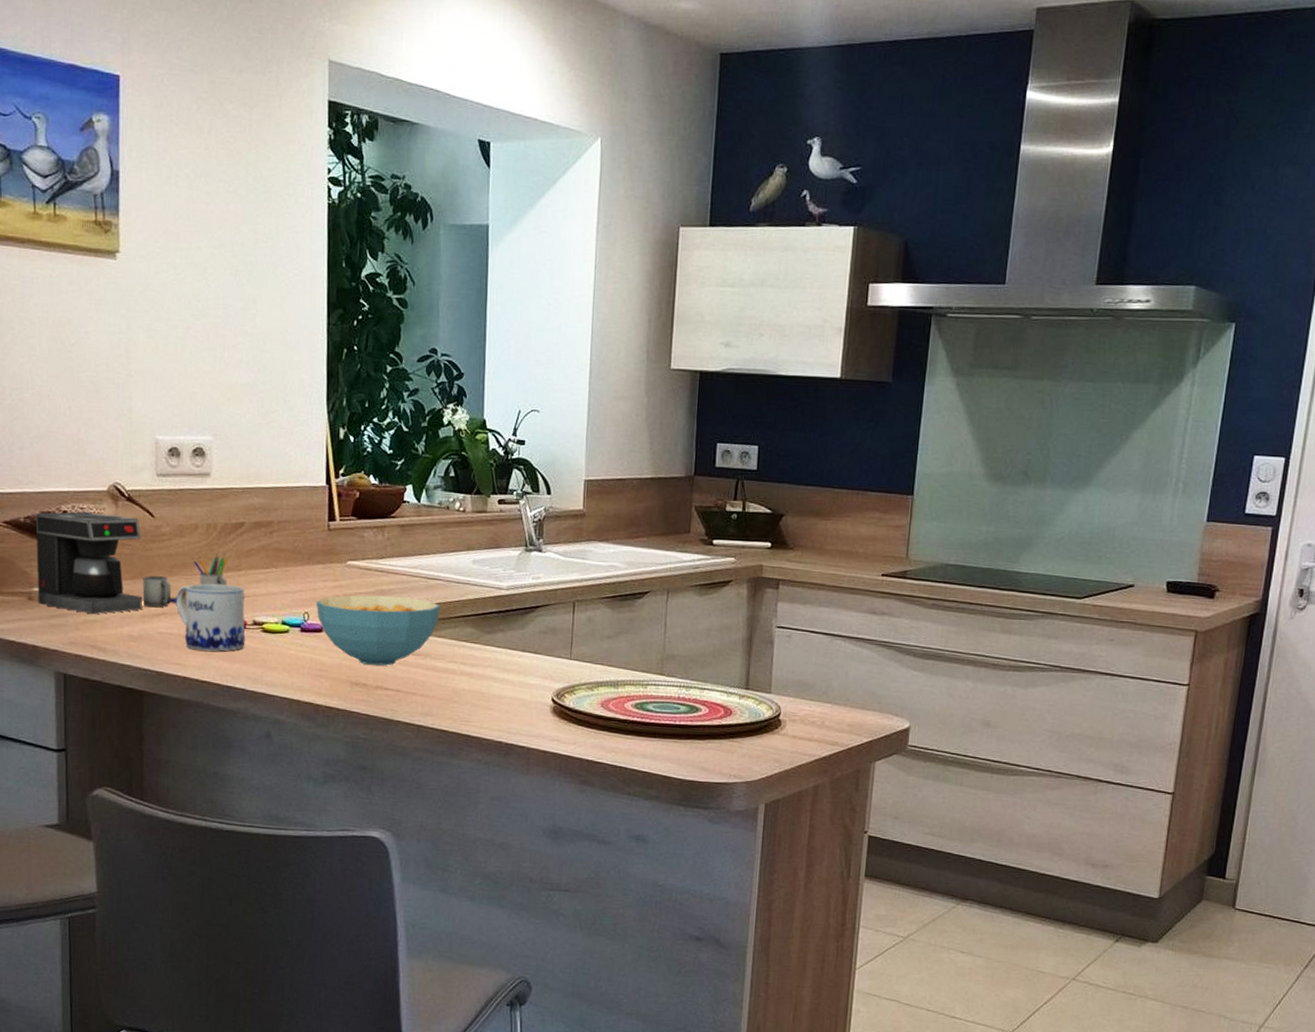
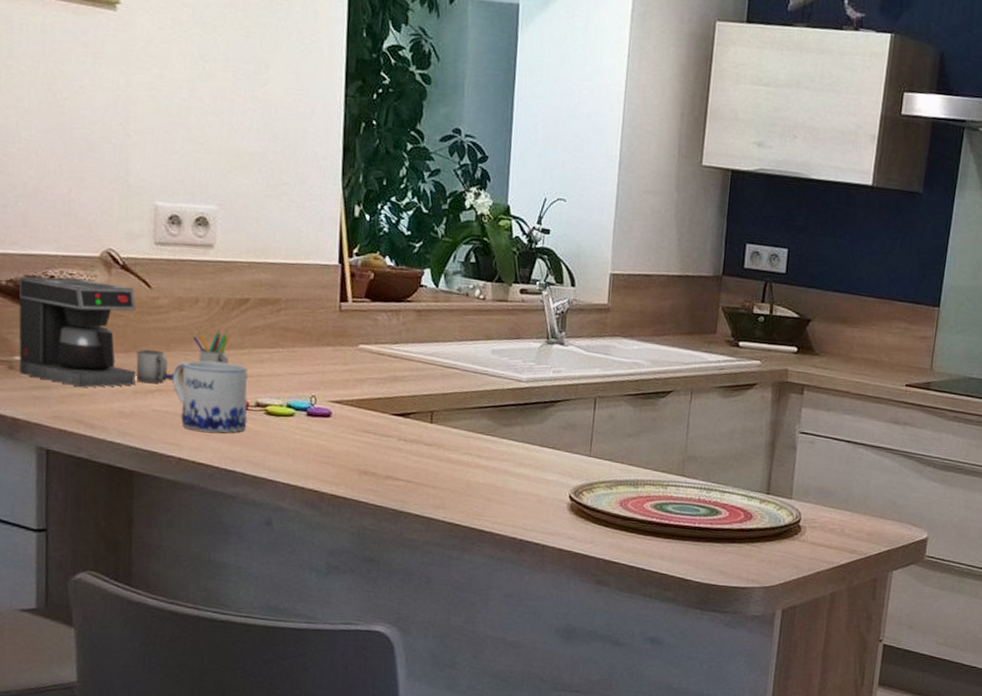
cereal bowl: present [316,595,440,666] -> none [324,380,456,455]

